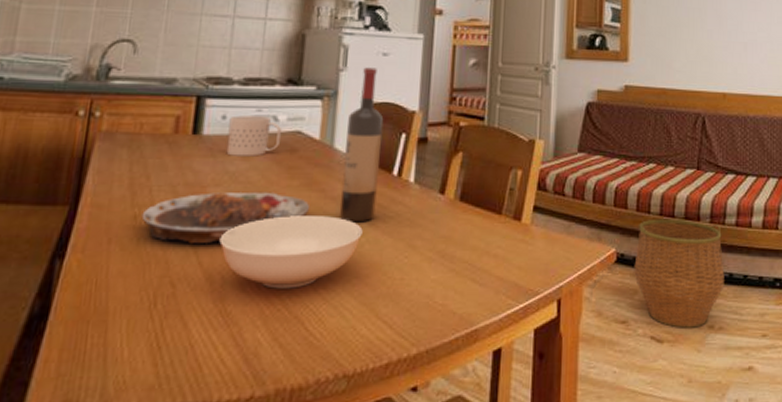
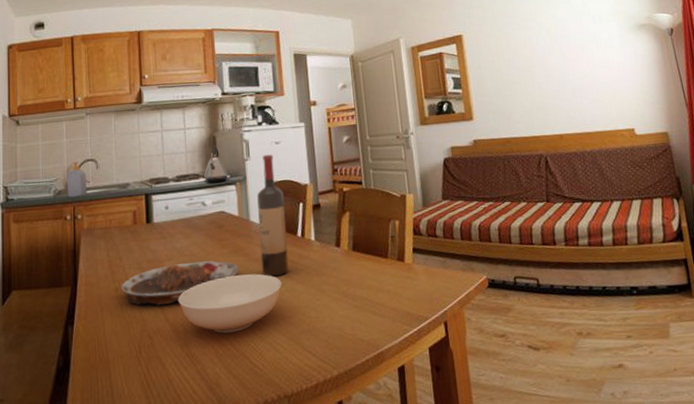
soap bottle: none [85,40,117,87] -> present [66,162,87,198]
mug: present [226,115,282,157] -> none [171,203,211,236]
kettle: none [282,45,316,95] -> present [204,145,229,184]
basket: present [634,219,724,328] -> none [503,245,587,337]

